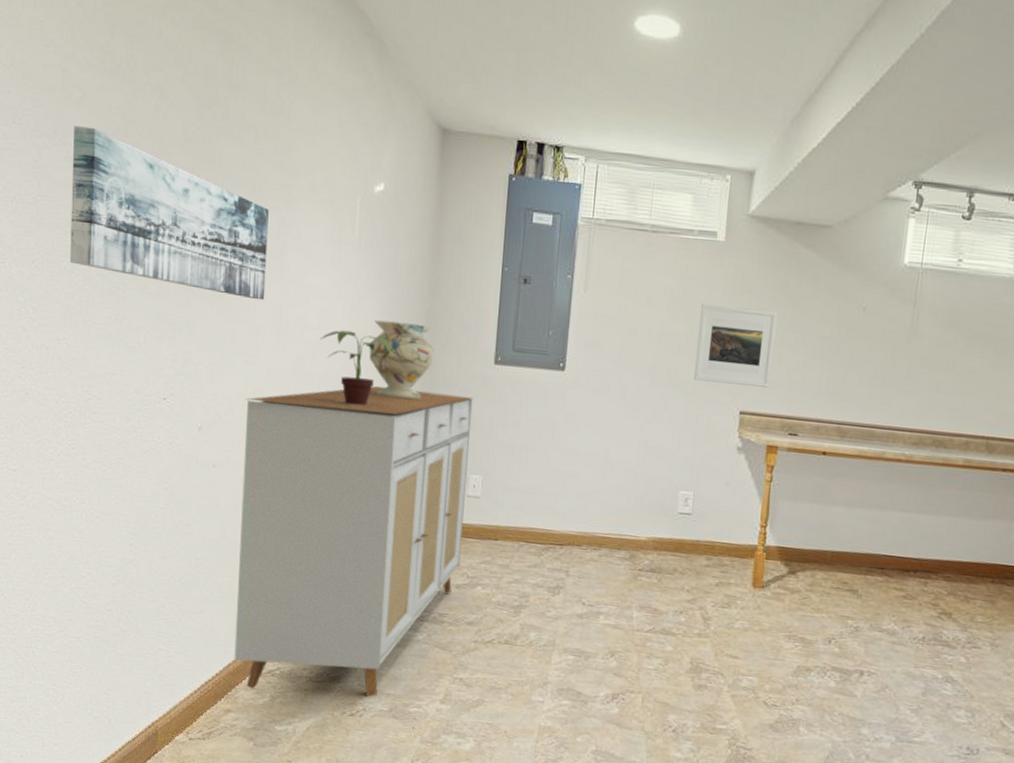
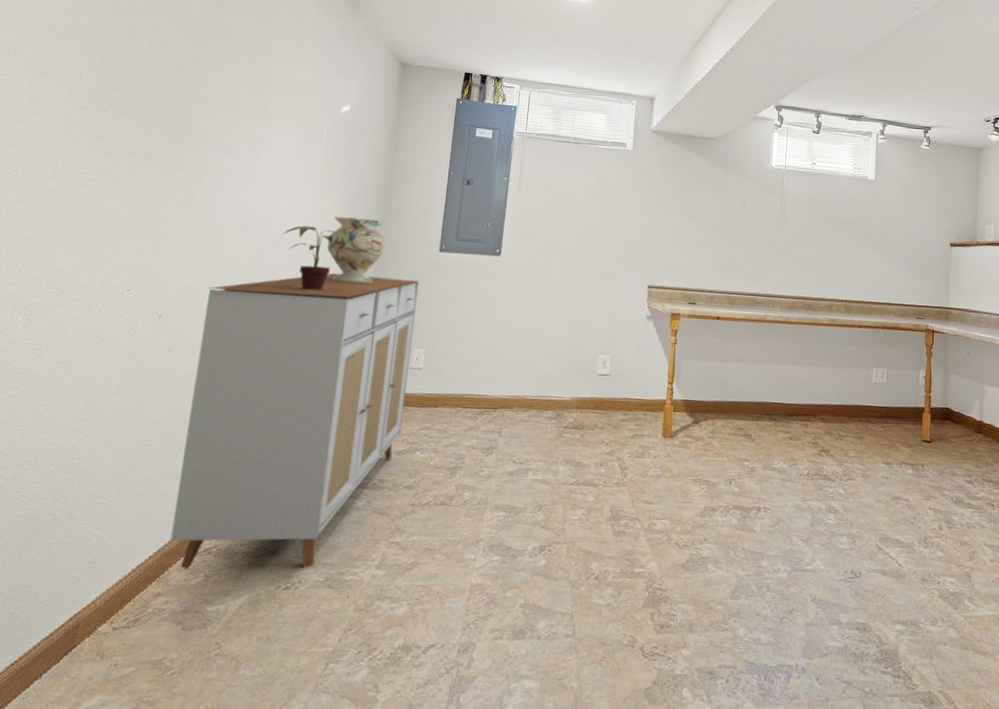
wall art: present [70,126,269,301] -> none [51,57,246,201]
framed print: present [694,303,778,388] -> none [610,198,676,266]

